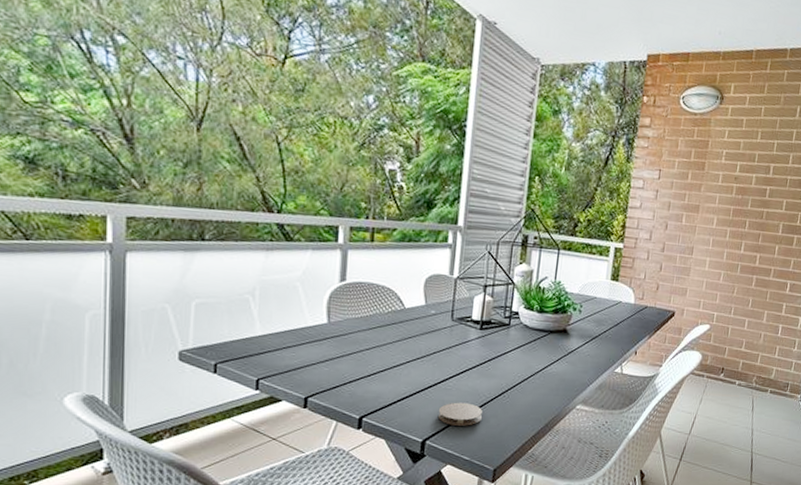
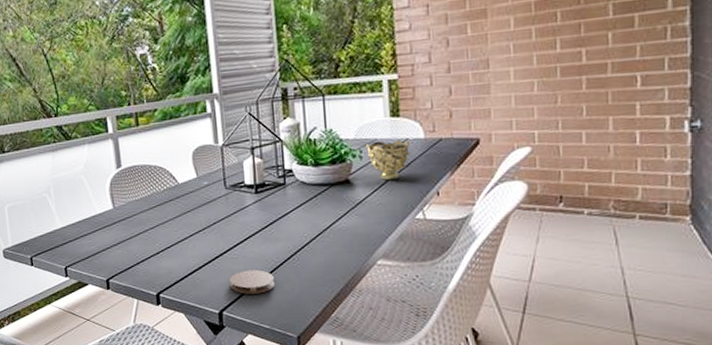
decorative bowl: none [585,300,622,336] -> present [366,140,411,181]

